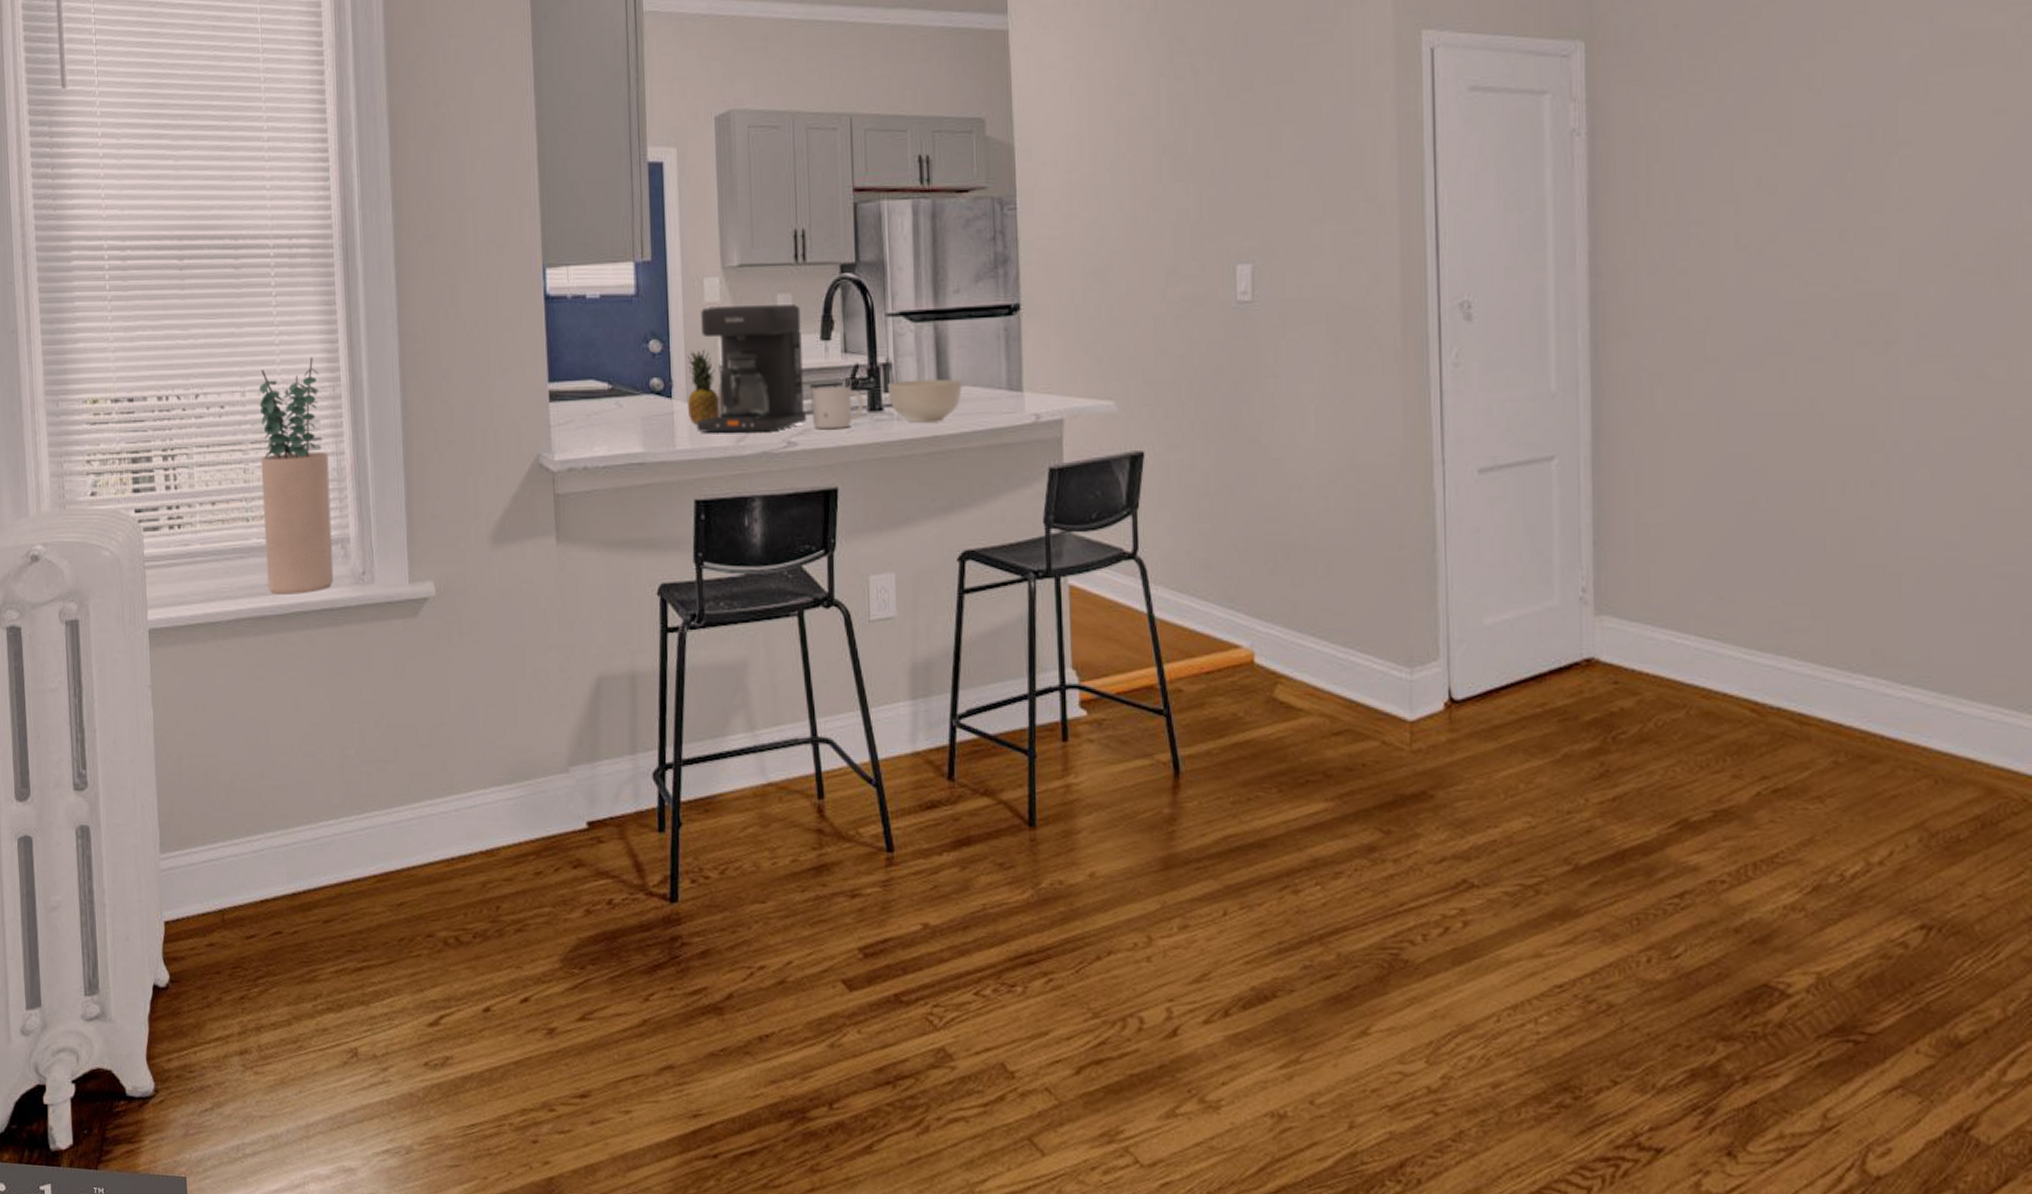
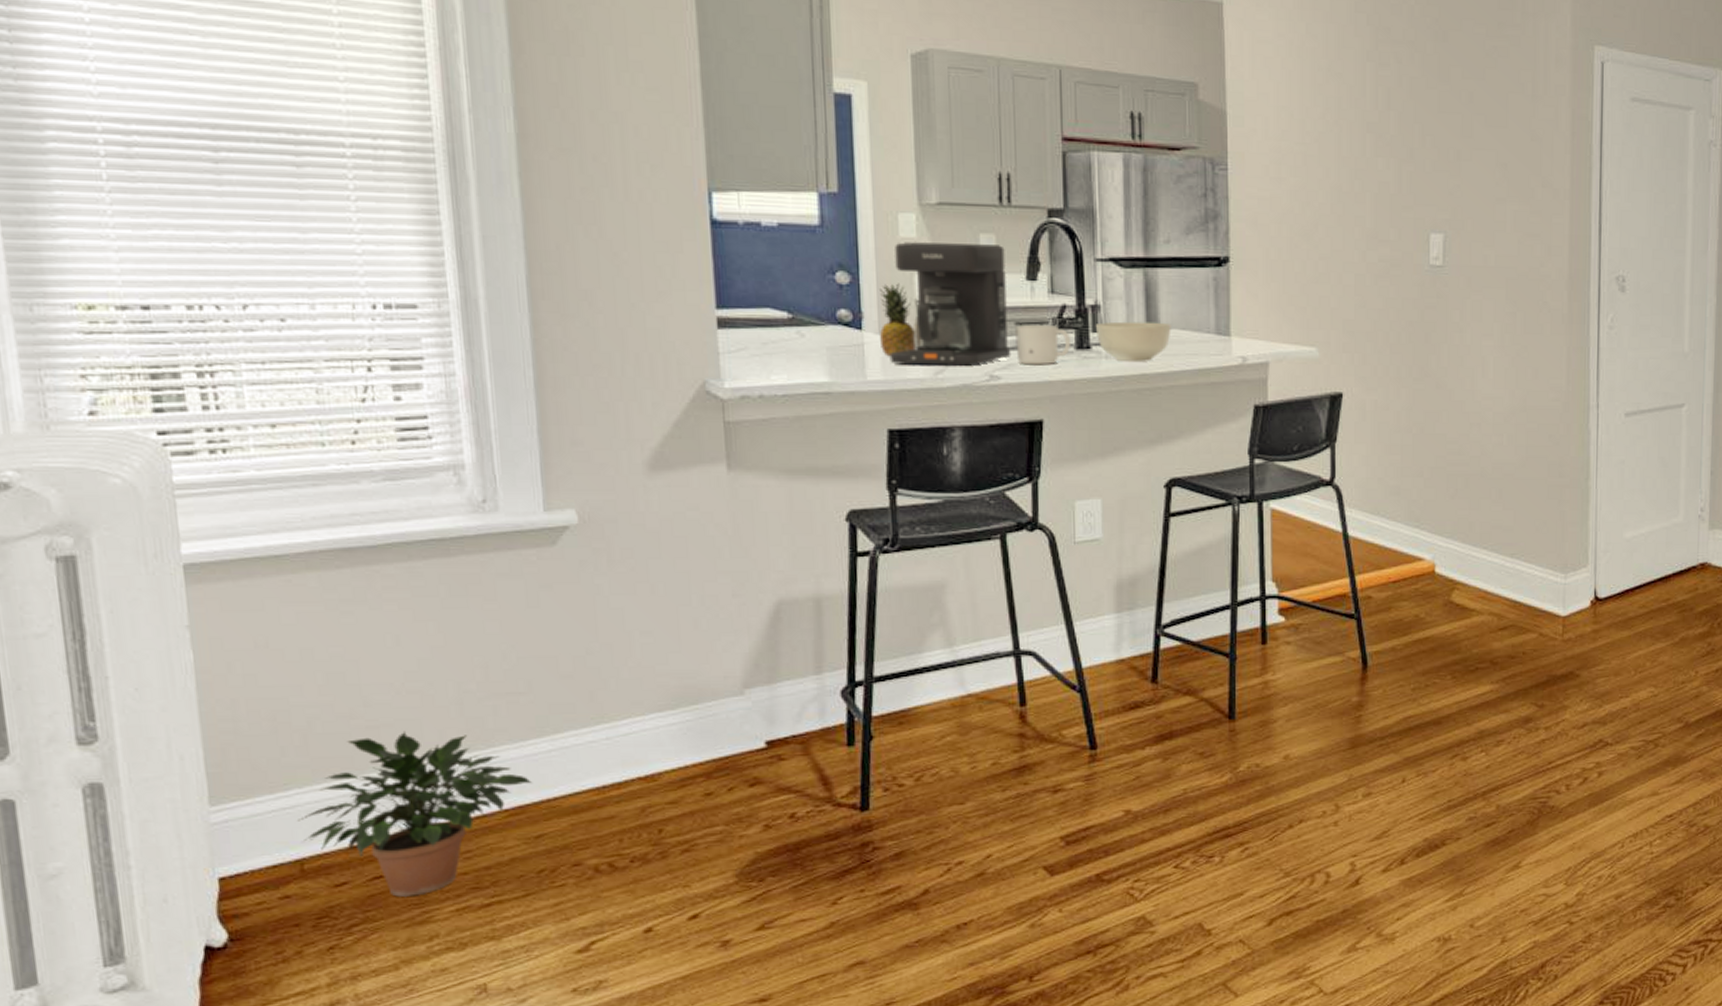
potted plant: none [221,792,395,954] -> present [298,730,532,897]
vase: present [259,357,334,596] -> none [335,270,445,526]

